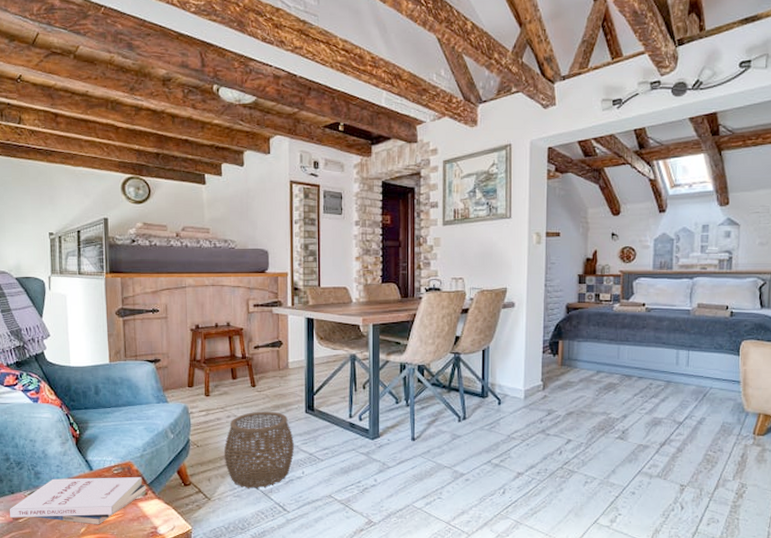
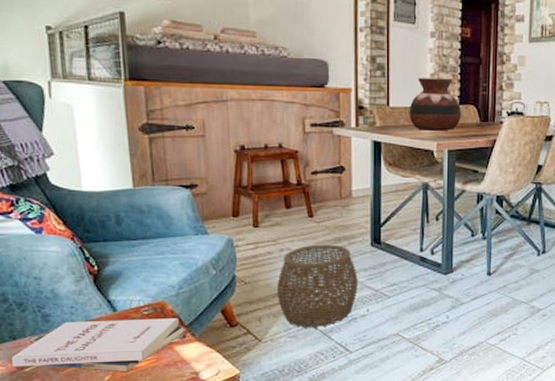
vase: none [337,260,384,307] -> present [409,77,461,131]

